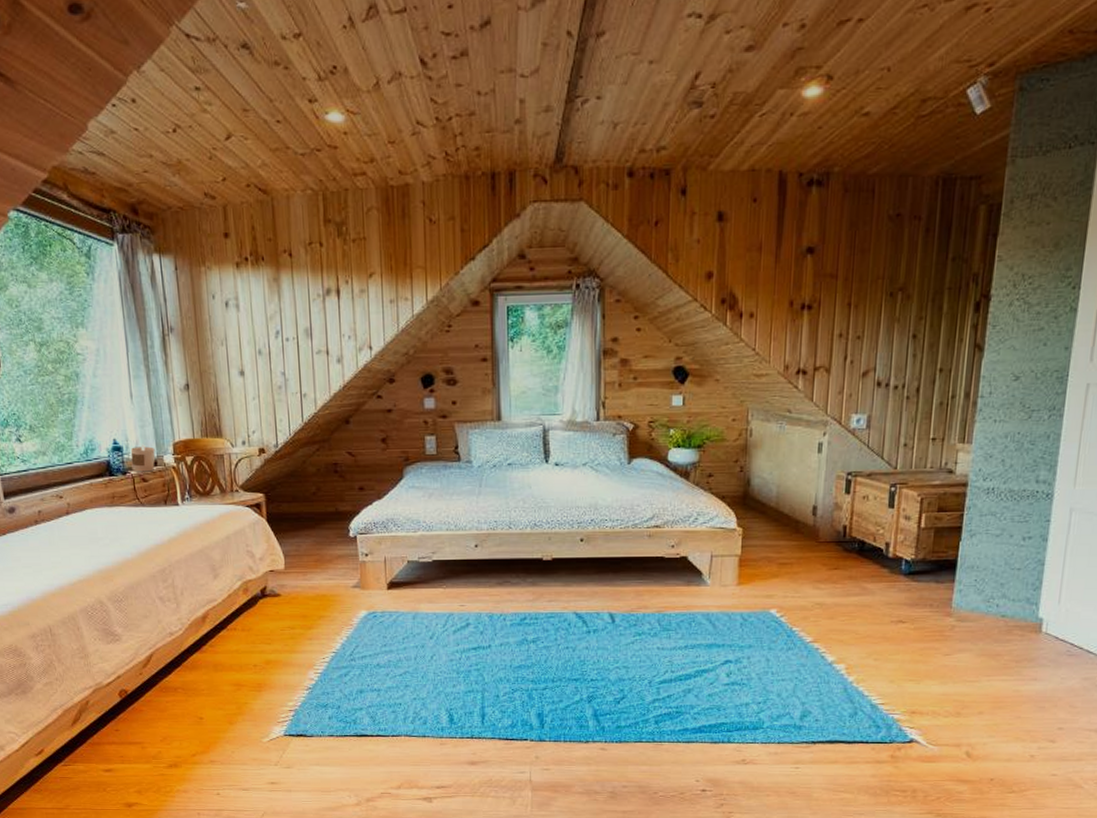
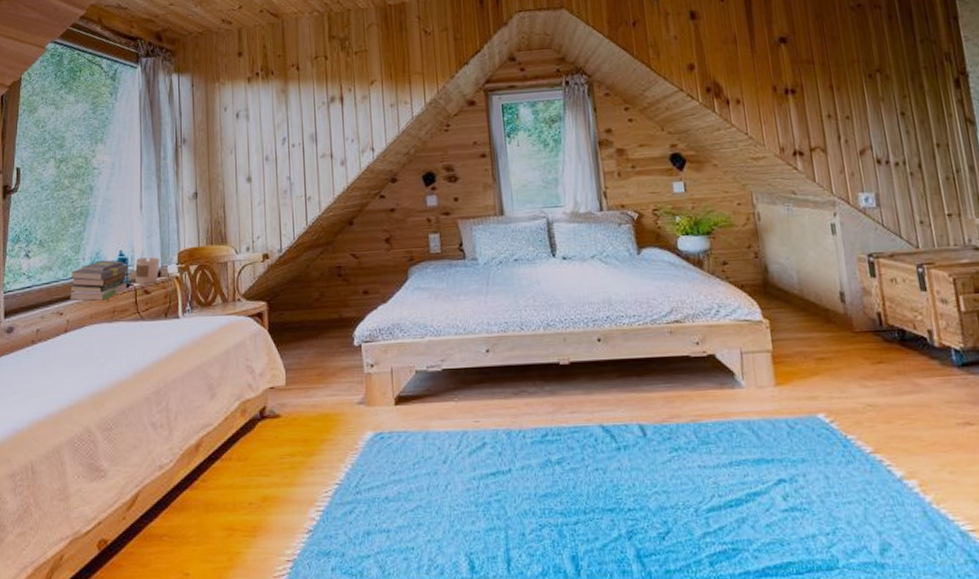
books: none [66,447,124,486] -> present [70,260,129,301]

